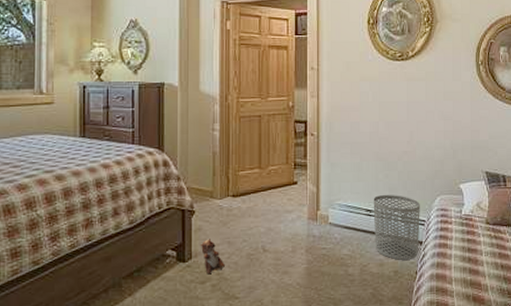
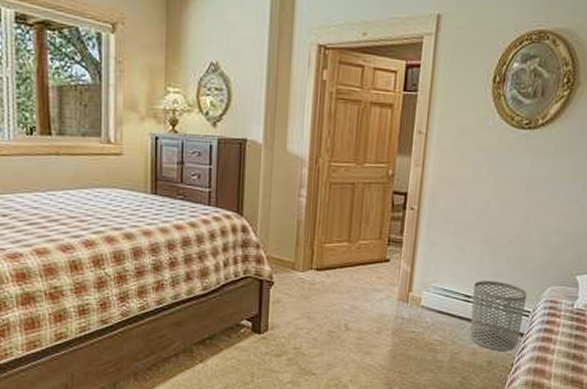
plush toy: present [200,237,226,275] -> none [277,311,304,348]

